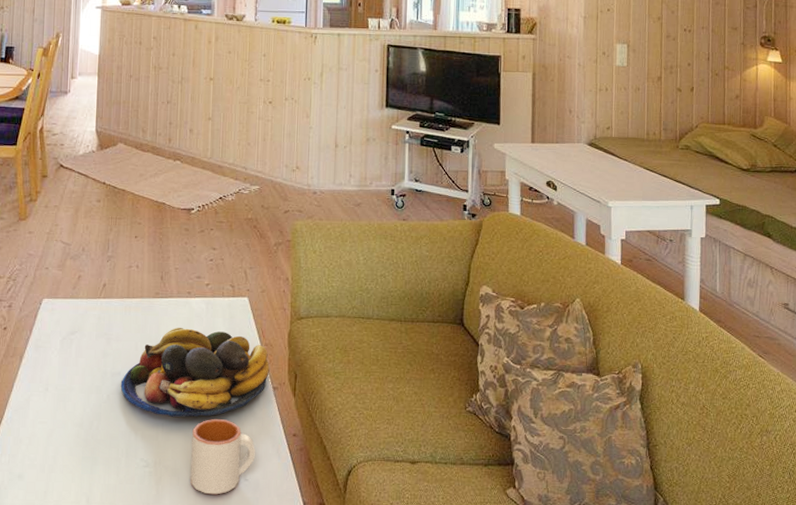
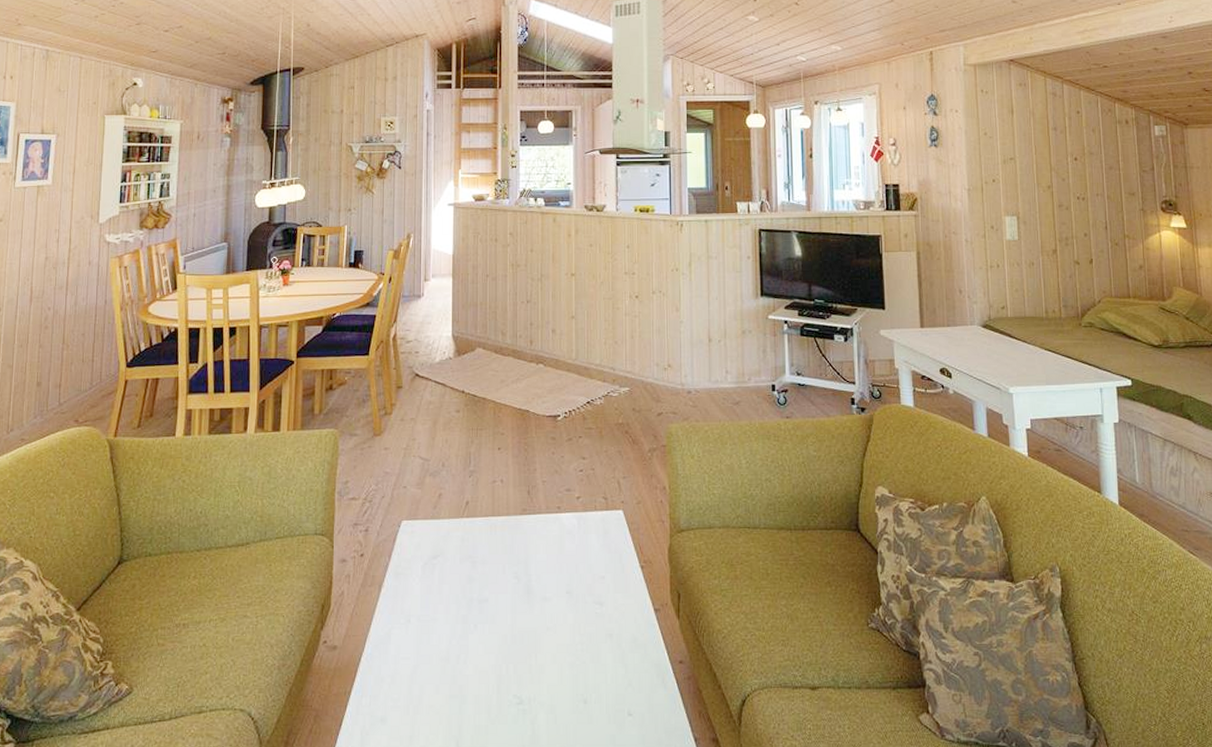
fruit bowl: present [120,328,270,417] -> none [488,547,650,646]
mug: present [190,419,255,495] -> none [569,647,639,733]

